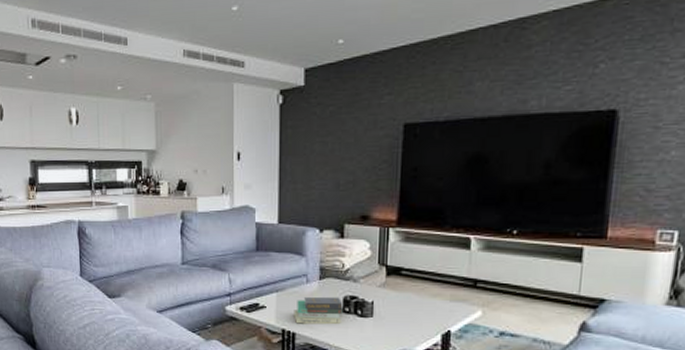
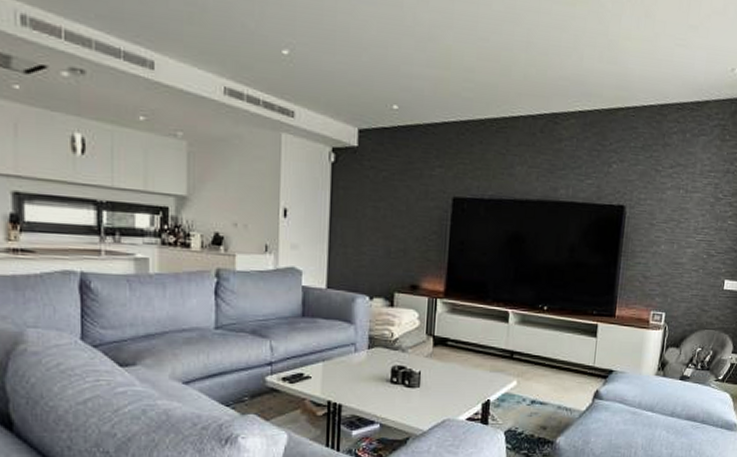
books: present [294,296,343,324] -> none [340,366,391,395]

